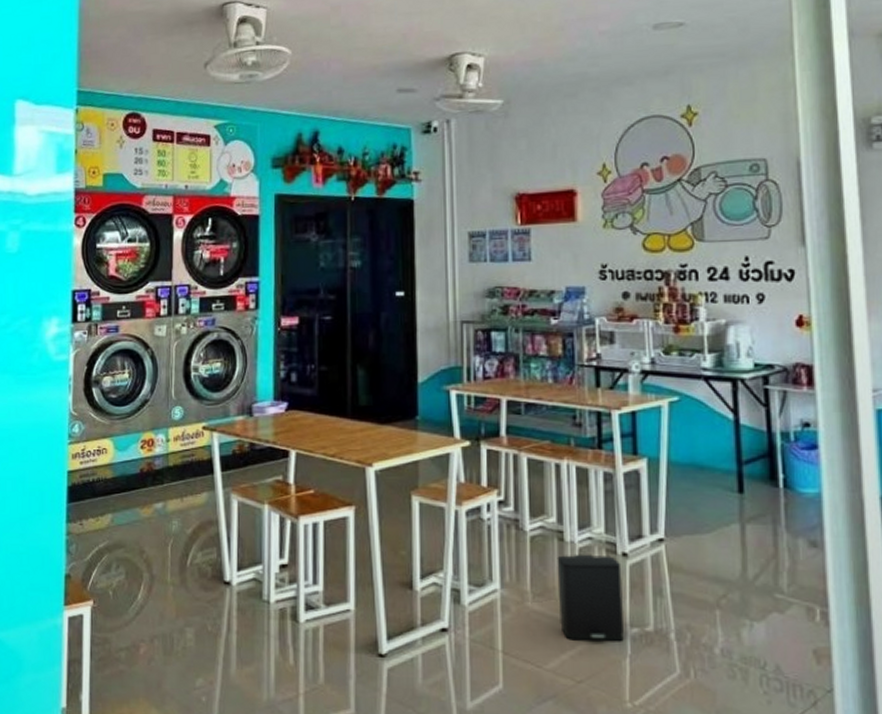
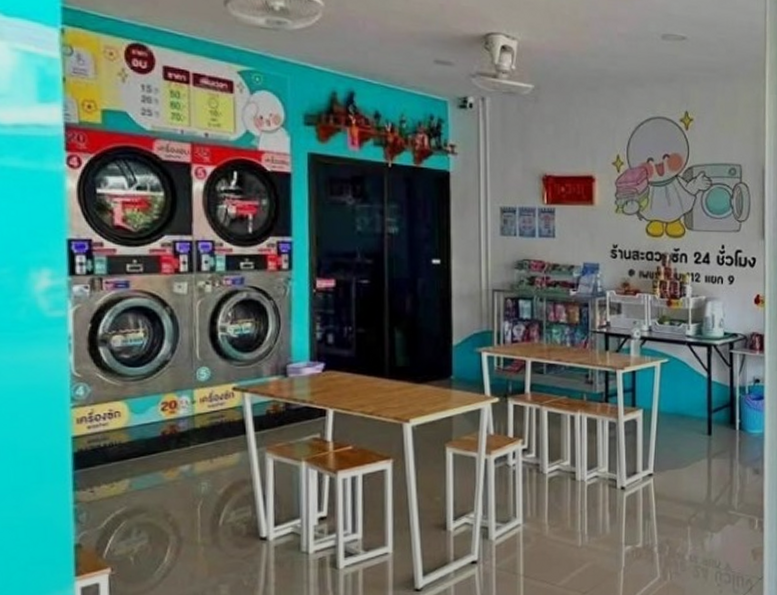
pedal bin: present [557,554,624,642] -> none [570,489,620,561]

